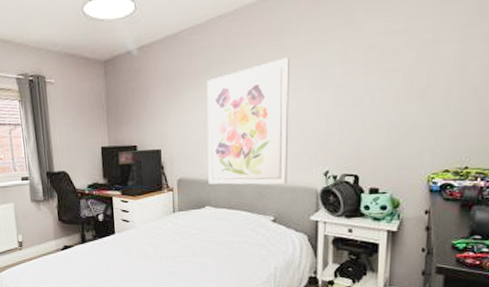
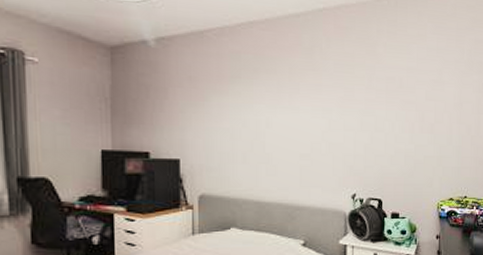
wall art: present [207,57,289,185] -> none [234,76,319,206]

